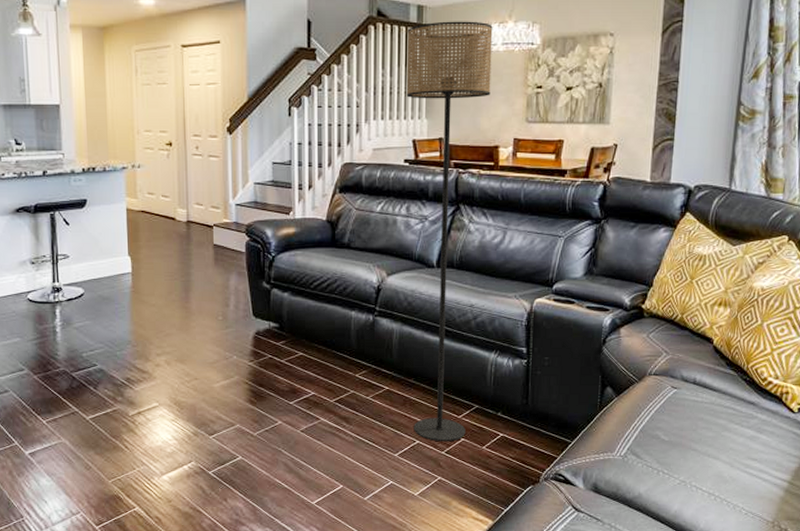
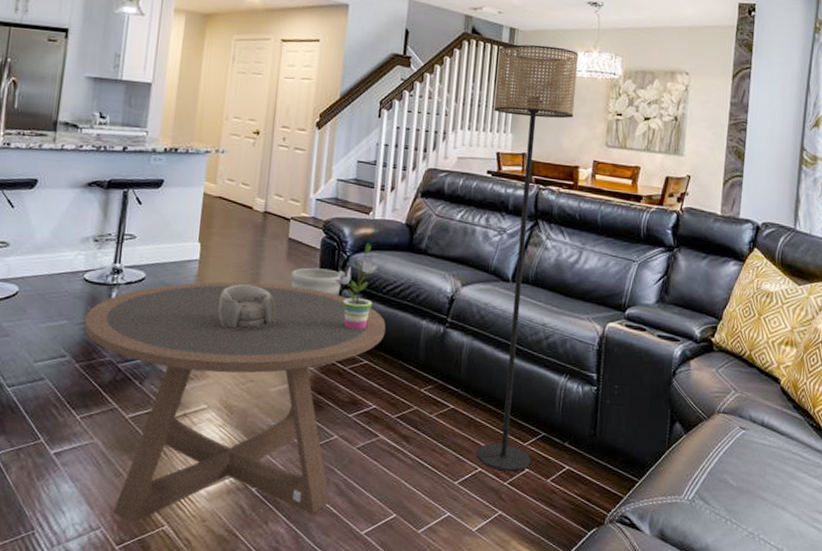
coffee table: none [35,289,316,508] -> present [84,282,386,524]
decorative bowl: none [155,292,209,334] -> present [218,284,275,330]
planter: none [221,270,270,295] -> present [290,267,342,296]
potted plant: none [260,242,306,325] -> present [331,242,381,330]

